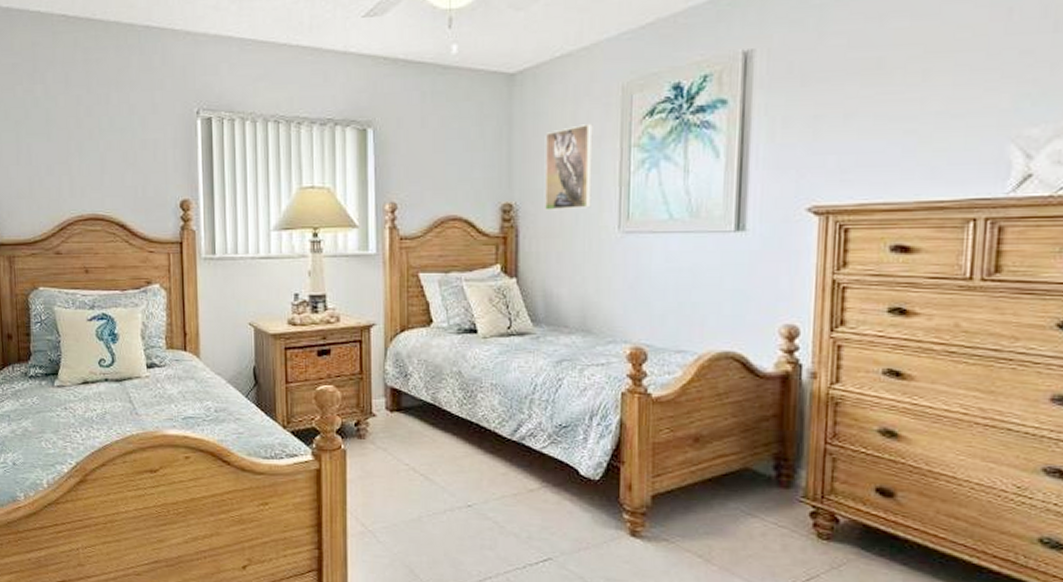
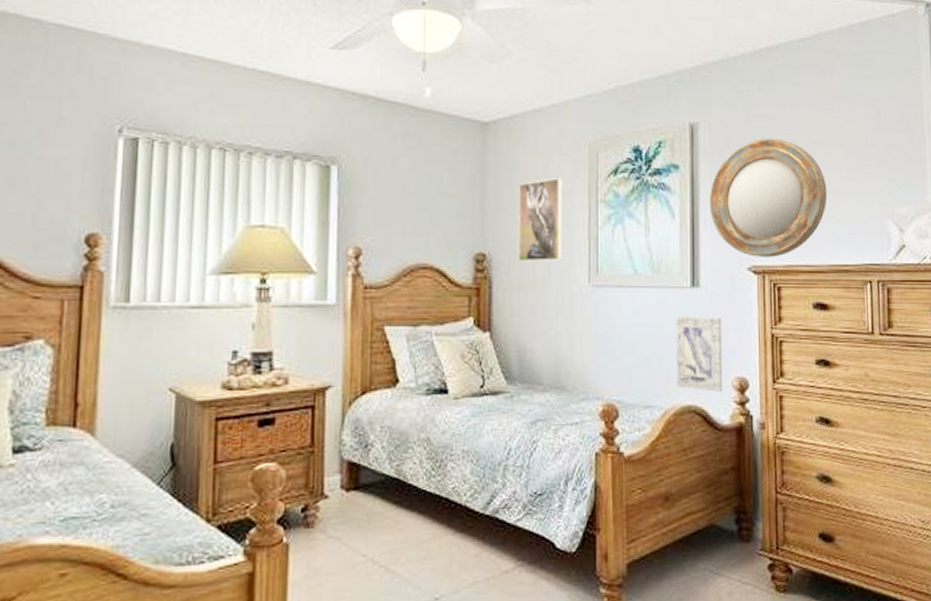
wall art: none [712,261,771,339] -> present [675,316,723,392]
home mirror: none [762,58,923,196] -> present [709,138,828,257]

